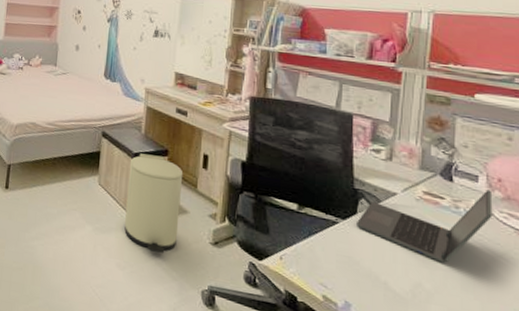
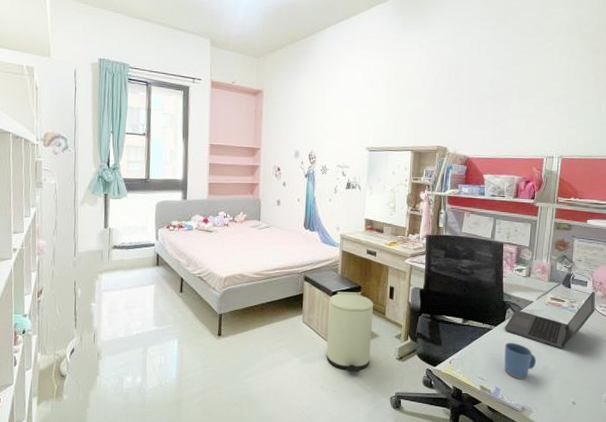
mug: none [356,243,403,297] -> present [504,342,536,380]

